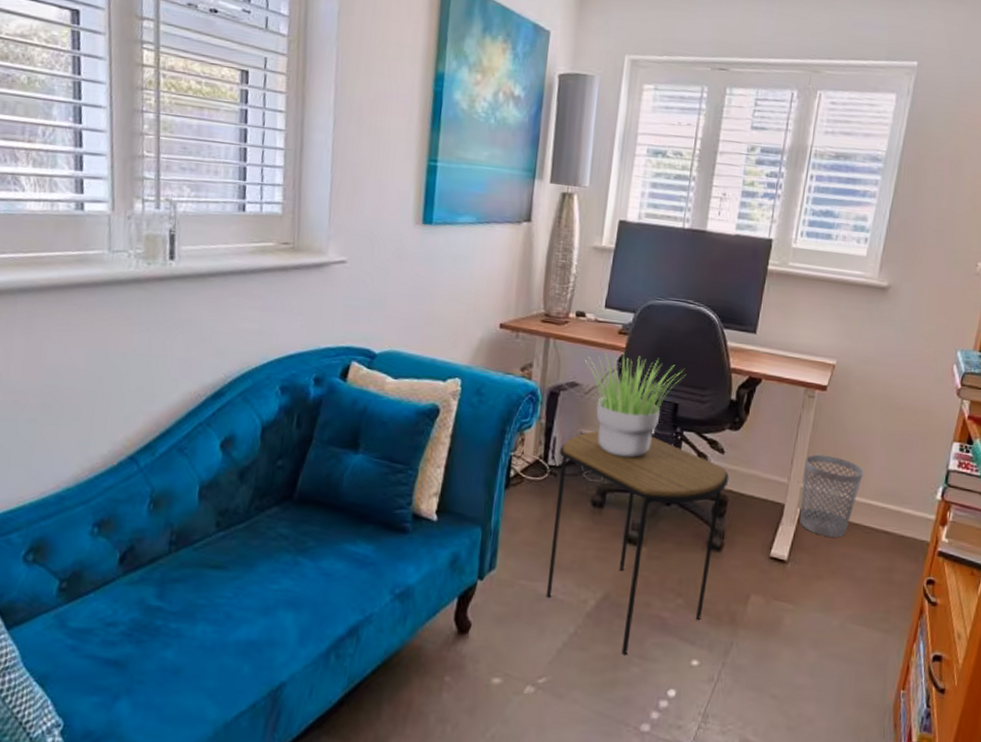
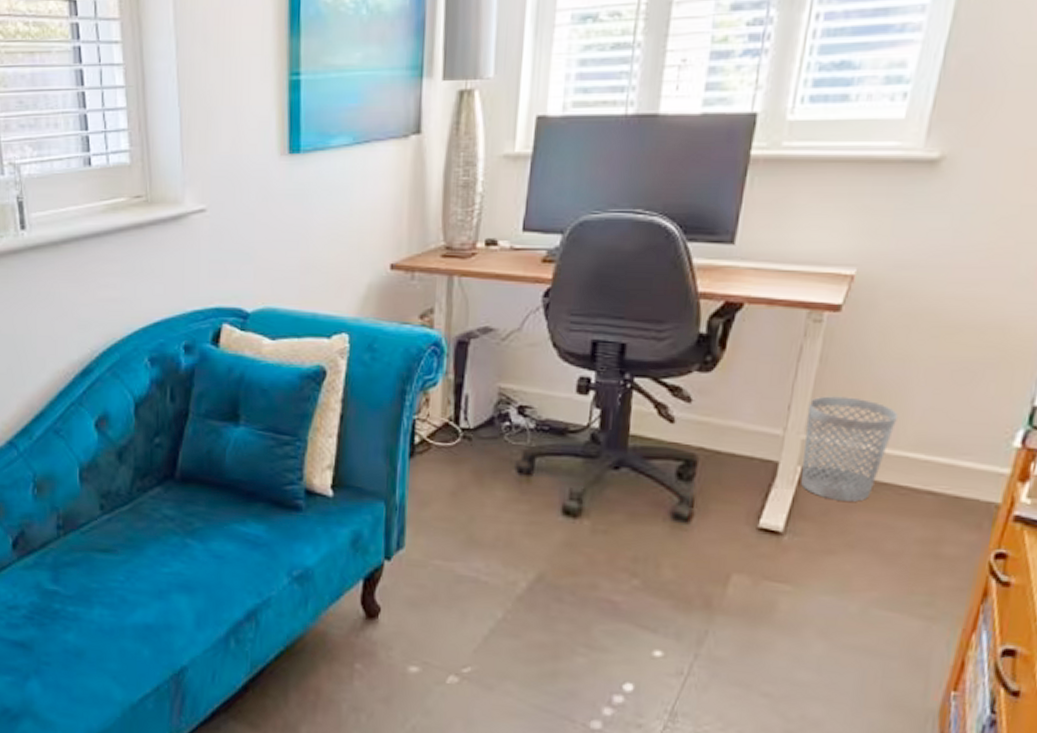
side table: present [545,431,729,655] -> none [466,384,699,644]
potted plant: present [584,353,686,458] -> none [499,287,635,414]

